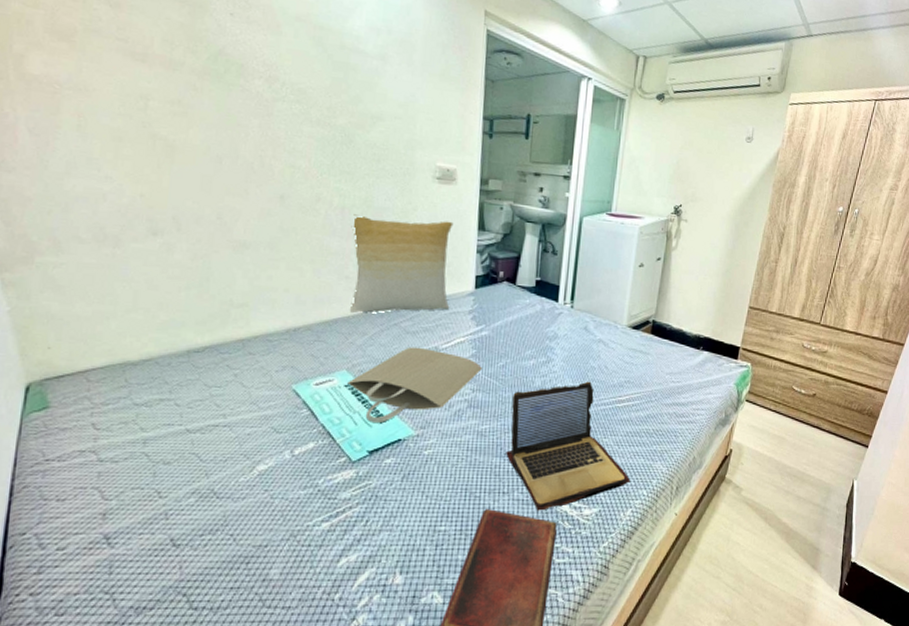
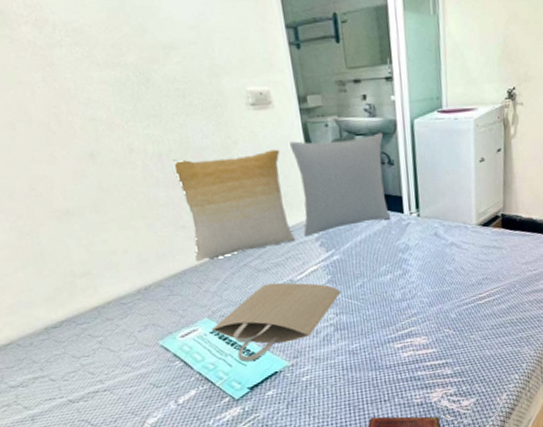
pillow: none [459,217,553,309] -> present [290,132,391,238]
laptop: present [506,381,631,511] -> none [376,285,502,411]

